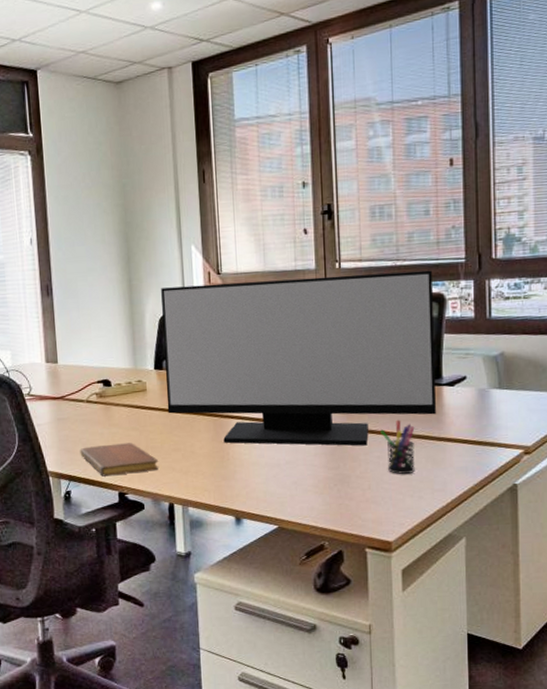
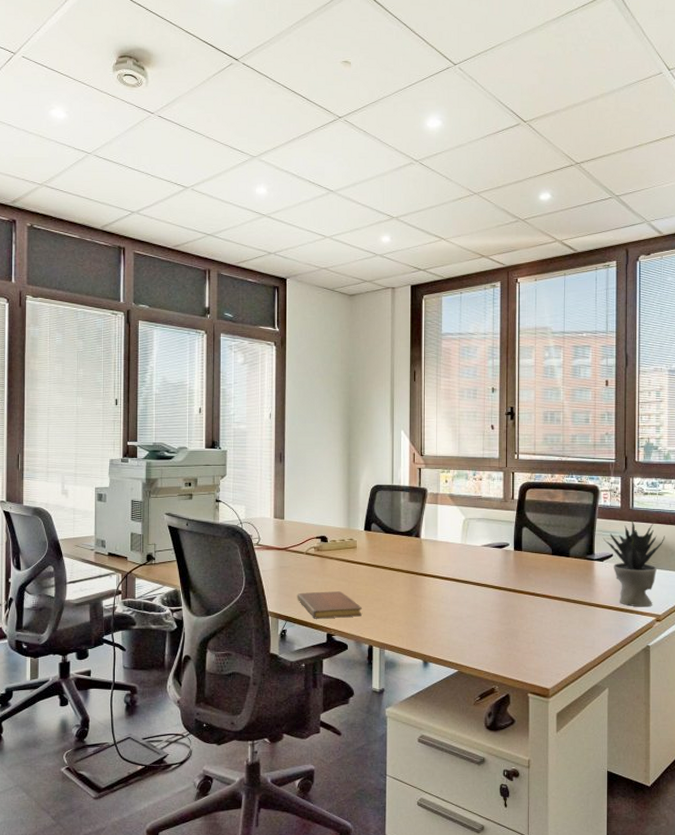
monitor: present [161,270,436,446] -> none [373,463,589,606]
pen holder: present [380,420,415,474] -> none [544,586,571,632]
potted plant: none [452,332,534,439] -> present [602,520,665,607]

